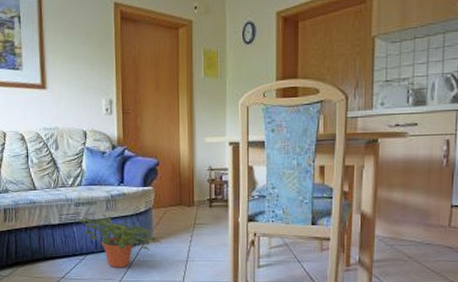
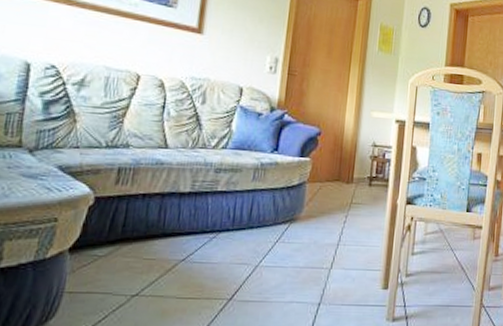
potted plant: present [78,213,162,268] -> none [215,184,313,251]

